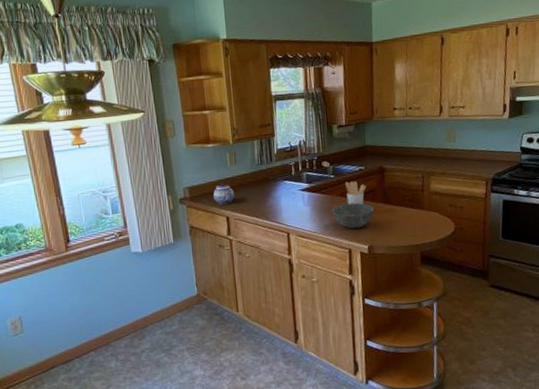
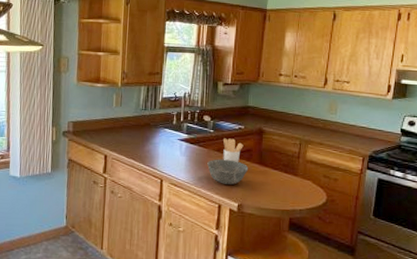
teapot: present [213,183,234,205] -> none [95,122,115,143]

